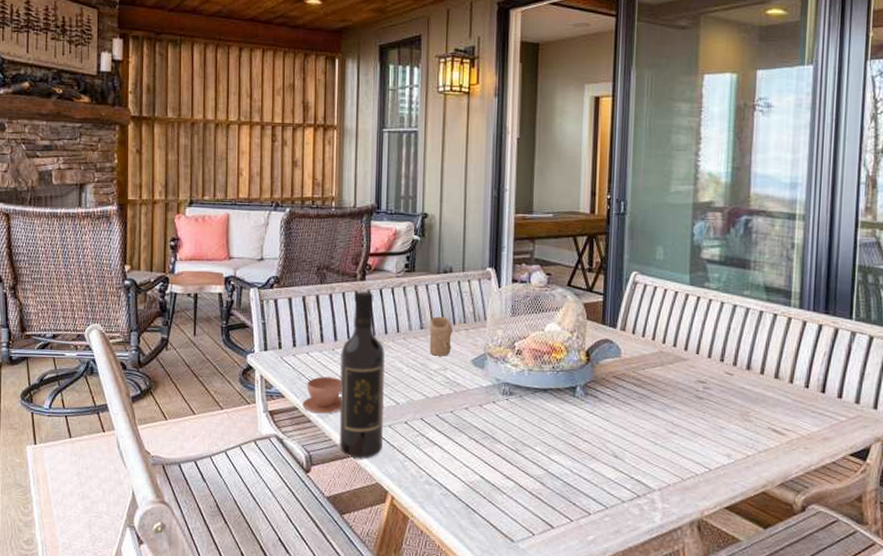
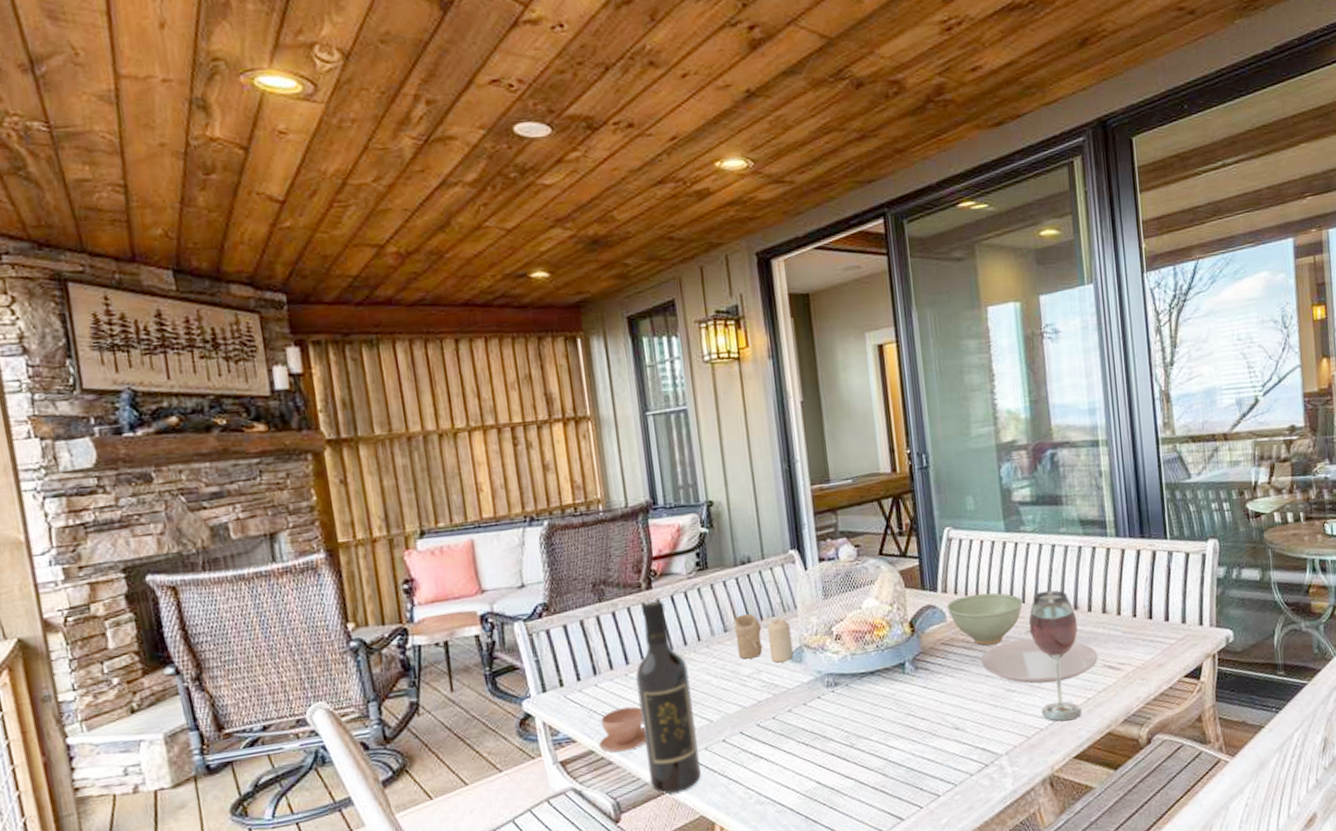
candle: none [457,325,478,365] -> present [767,618,794,663]
bowl: none [623,337,698,387] -> present [946,592,1024,646]
plate: none [647,387,764,434] -> present [980,638,1099,684]
wineglass: none [699,346,748,473] -> present [1028,590,1082,721]

